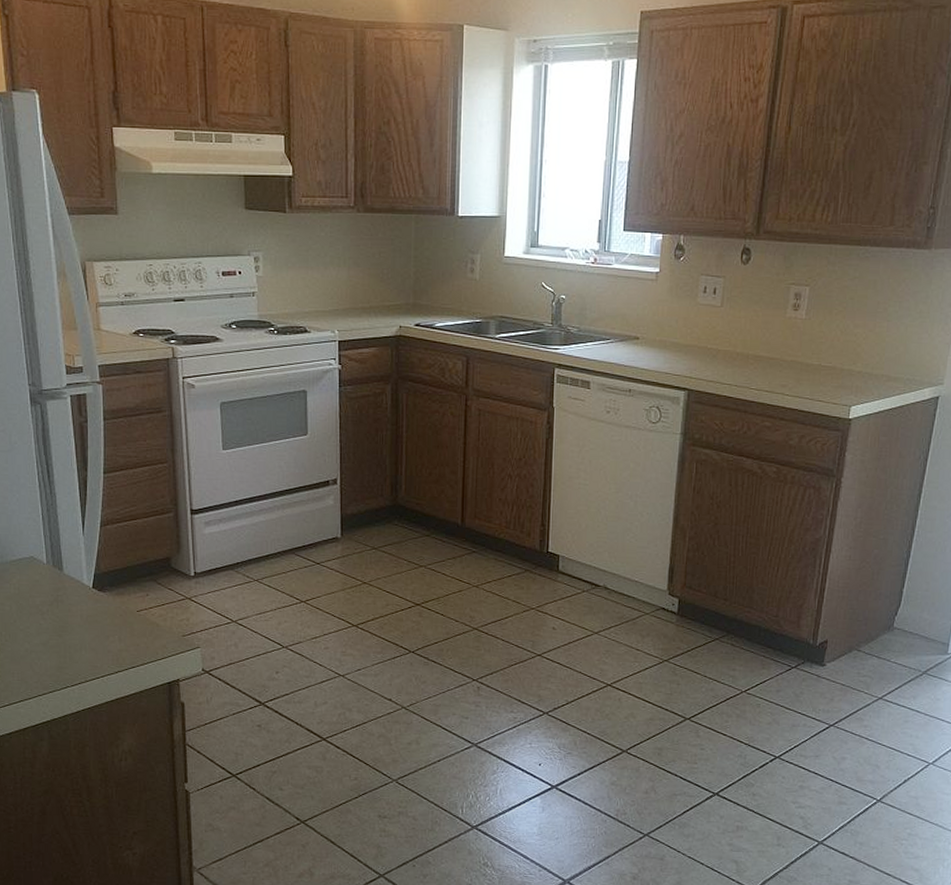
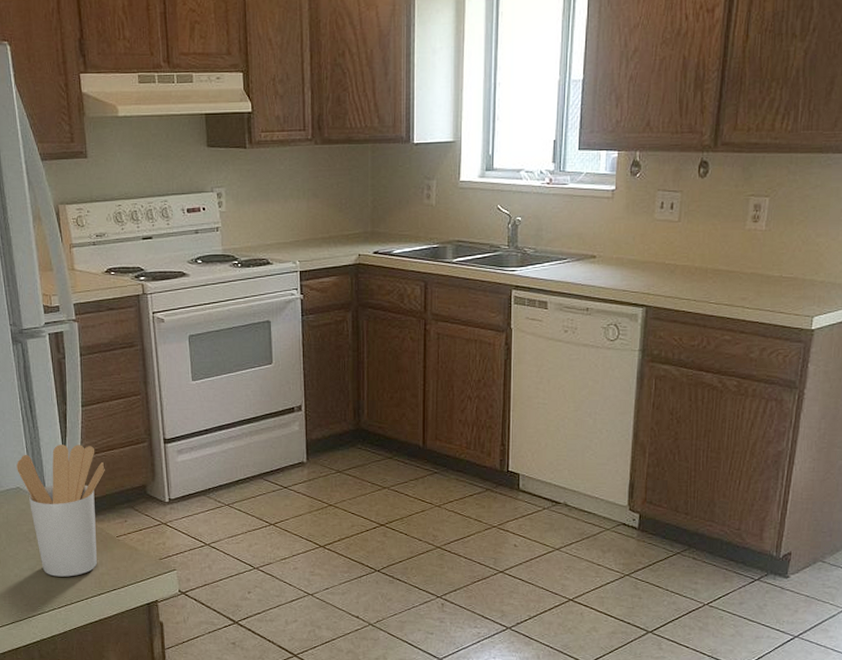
utensil holder: none [31,512,127,653] -> present [16,445,105,577]

